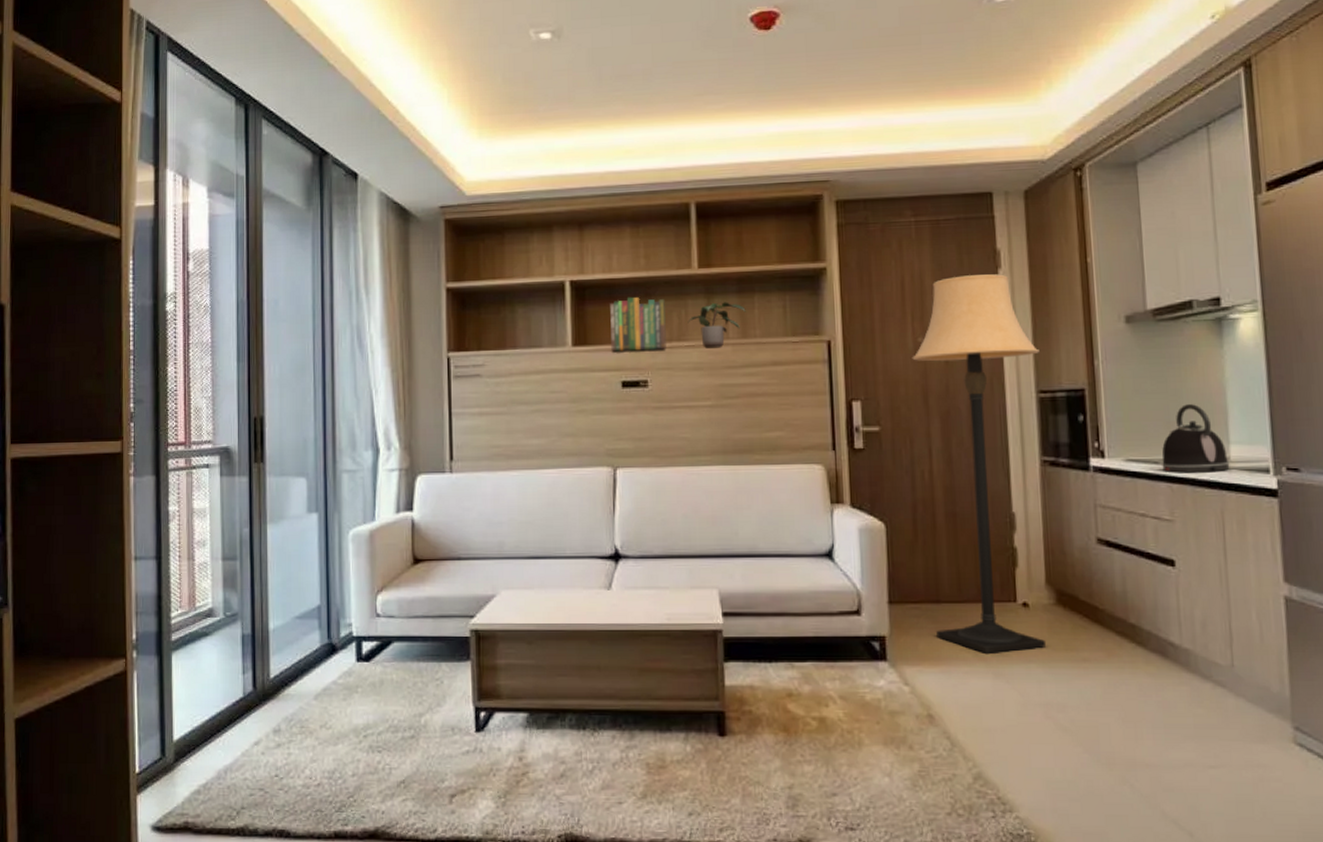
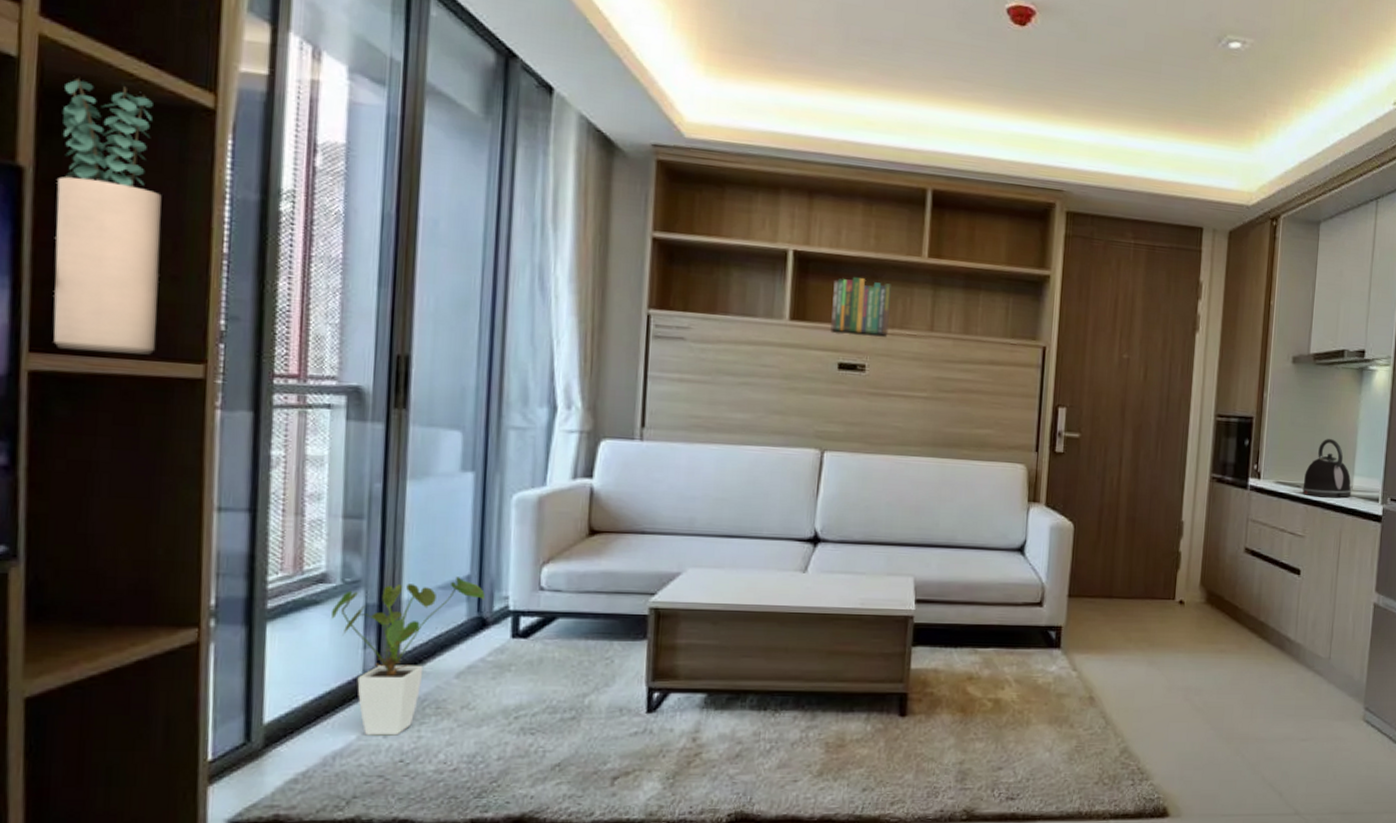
vase: none [24,231,90,440] -> present [53,75,162,355]
house plant: none [217,607,333,752] -> present [330,577,485,736]
potted plant: present [687,302,746,350] -> none [912,294,970,342]
lamp: present [912,274,1047,653] -> none [1105,301,1222,644]

